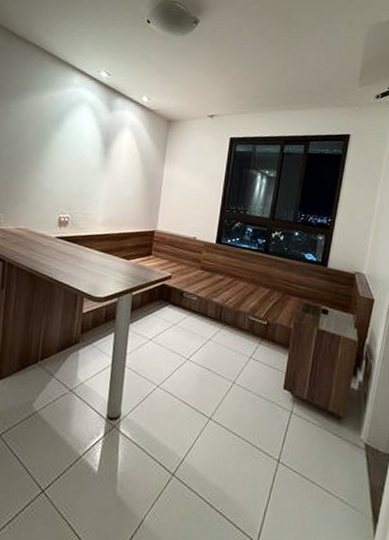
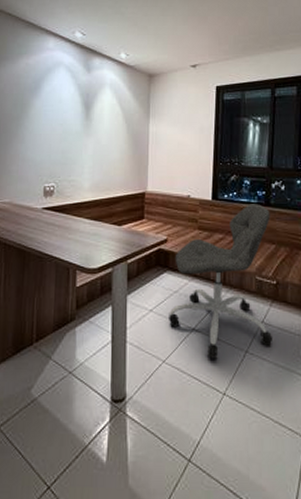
office chair: none [166,250,268,387] -> present [169,204,273,359]

